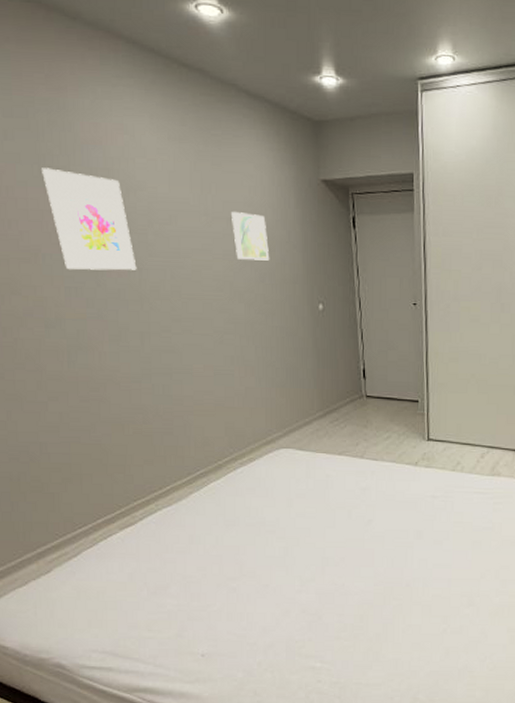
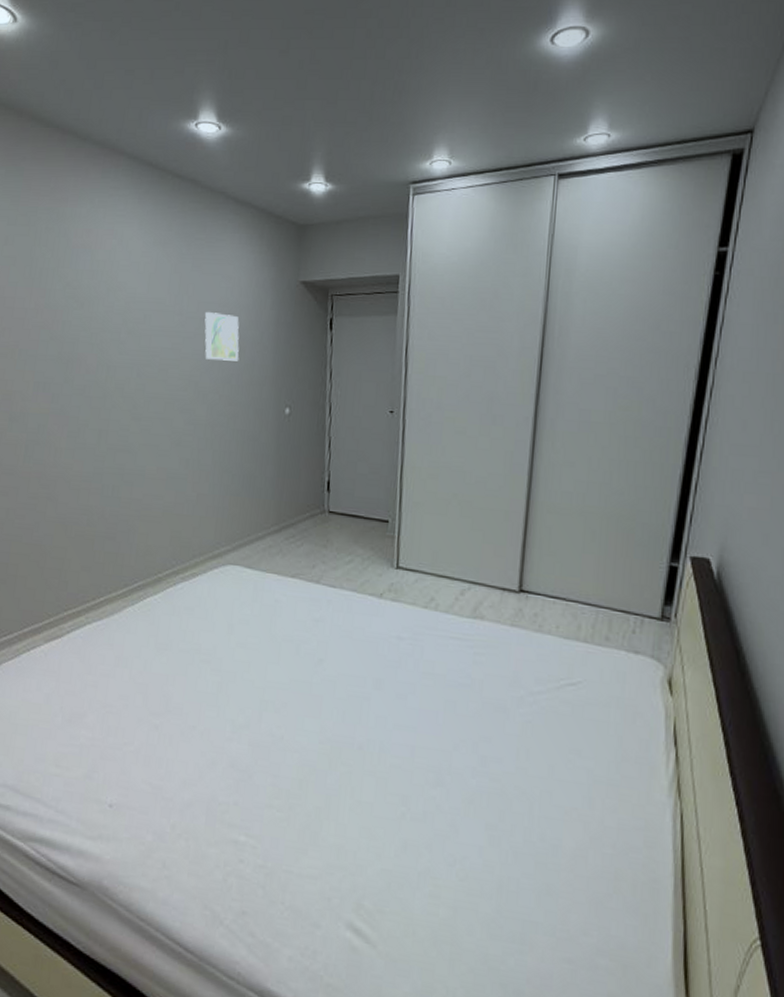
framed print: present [42,168,137,271] -> none [32,270,106,367]

